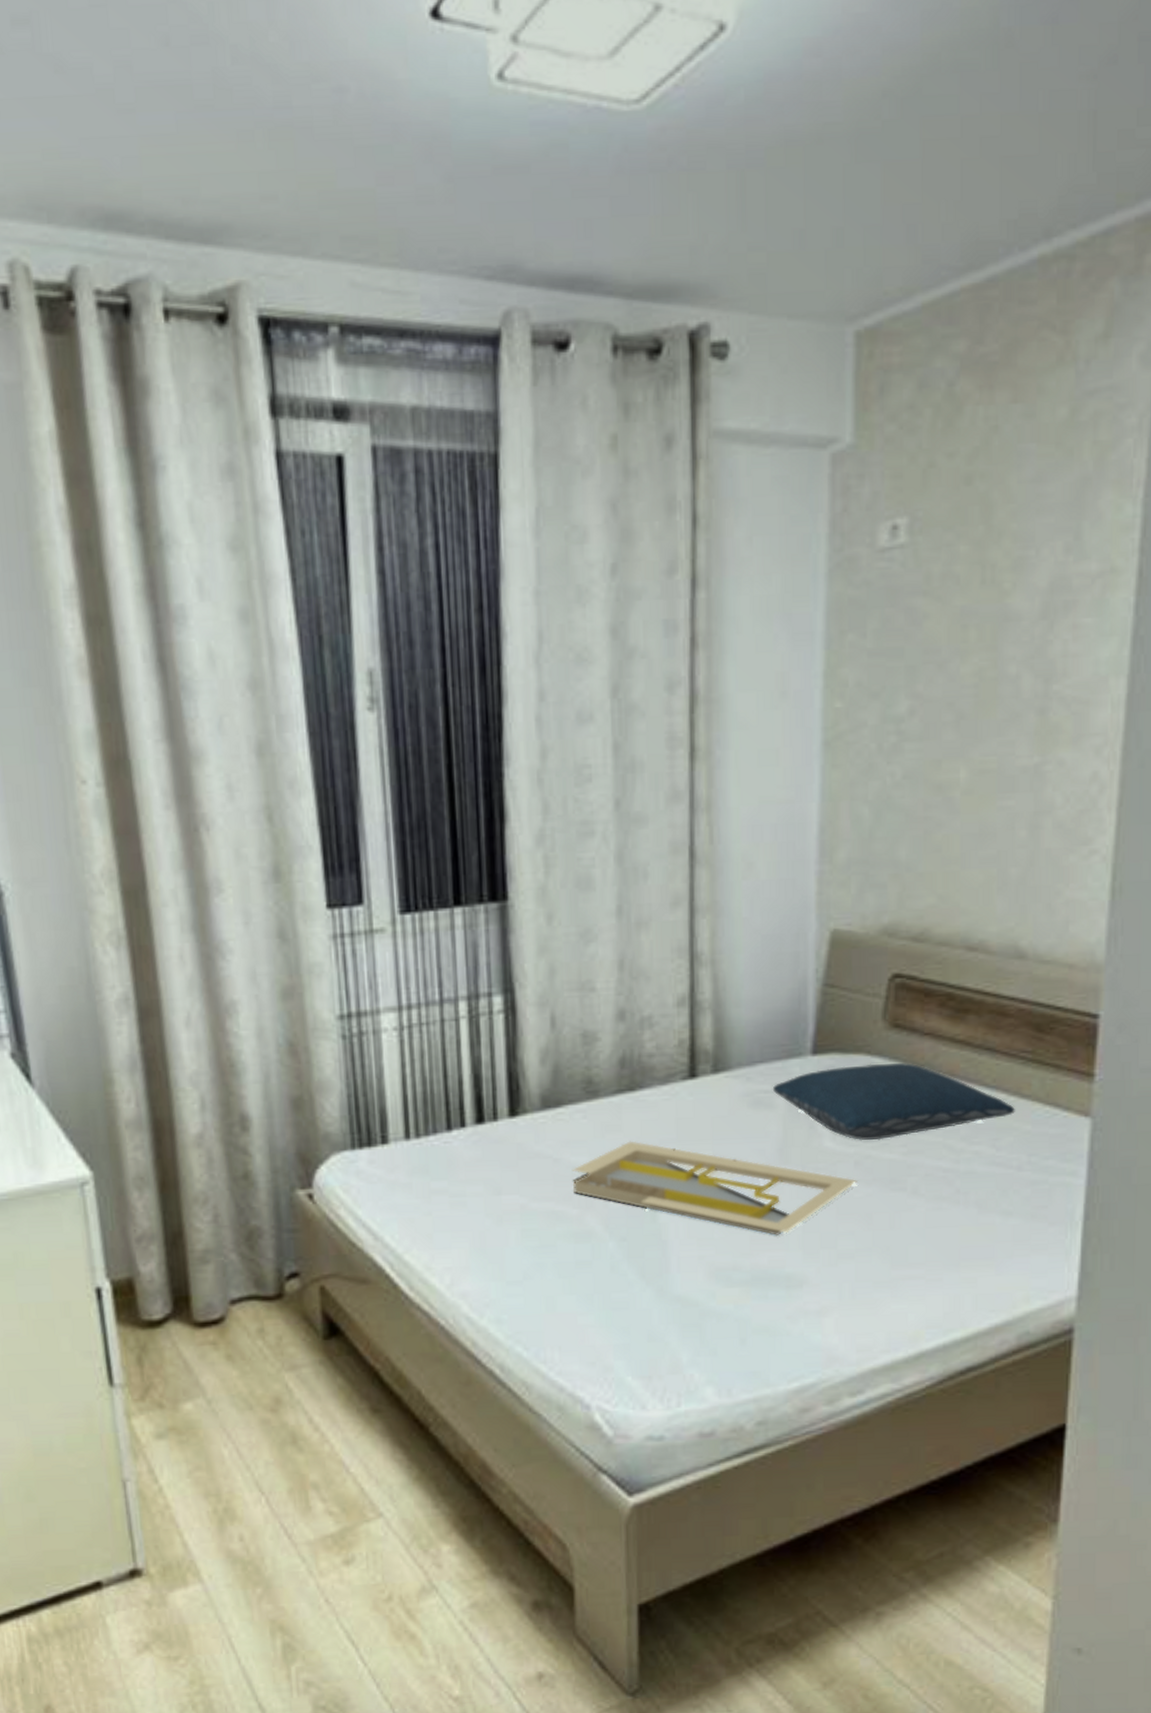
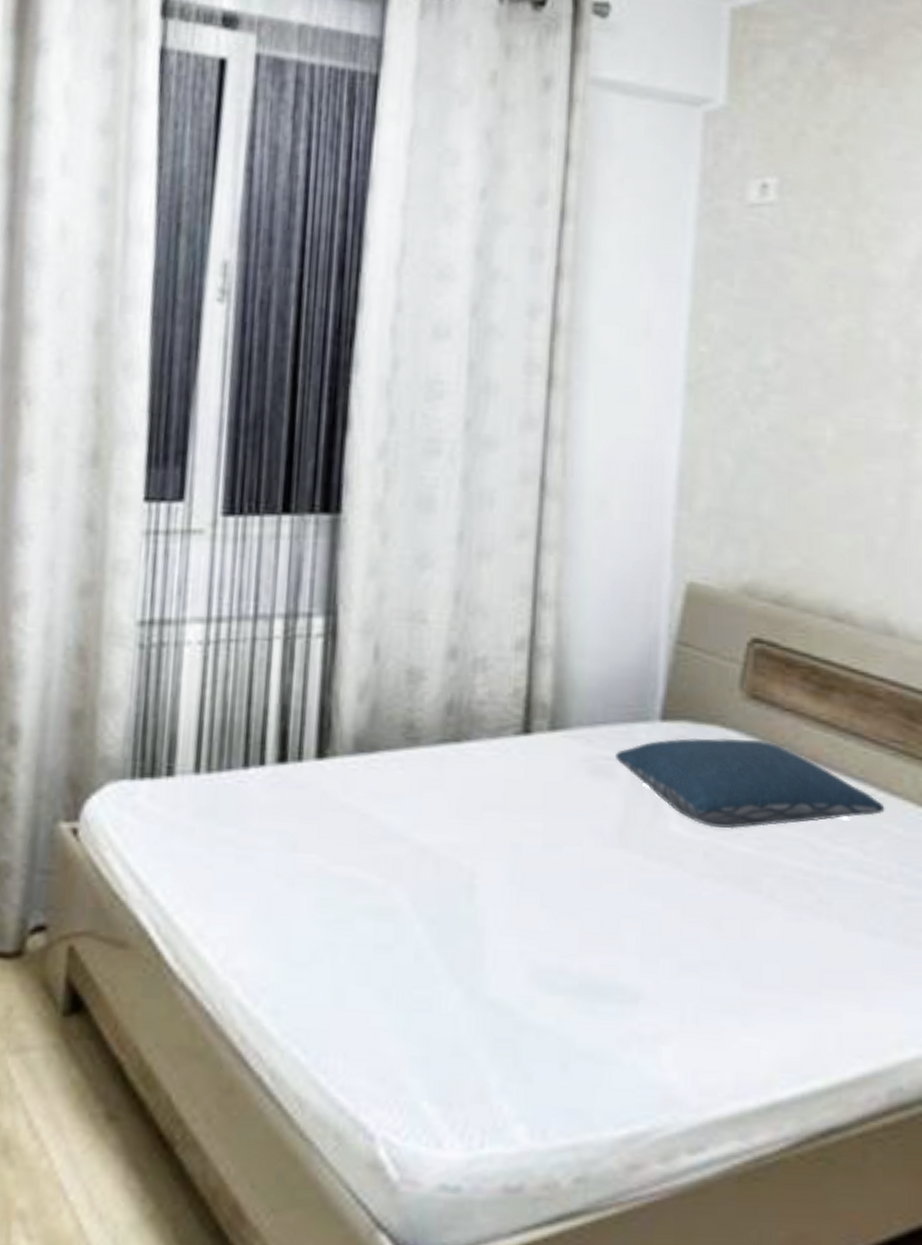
serving tray: present [571,1141,857,1237] -> none [380,801,706,936]

